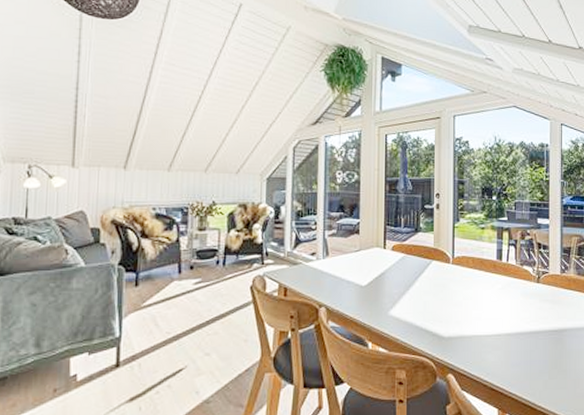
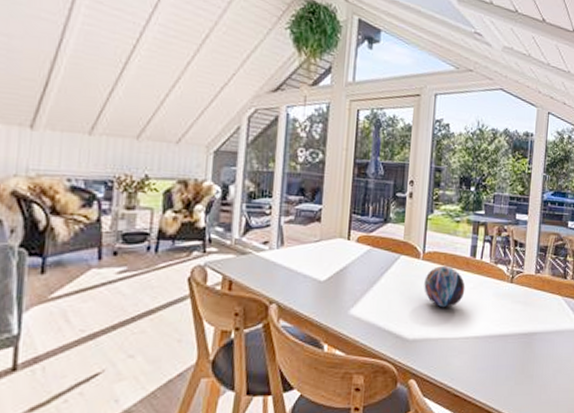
decorative orb: none [455,268,494,308] -> present [424,265,465,308]

